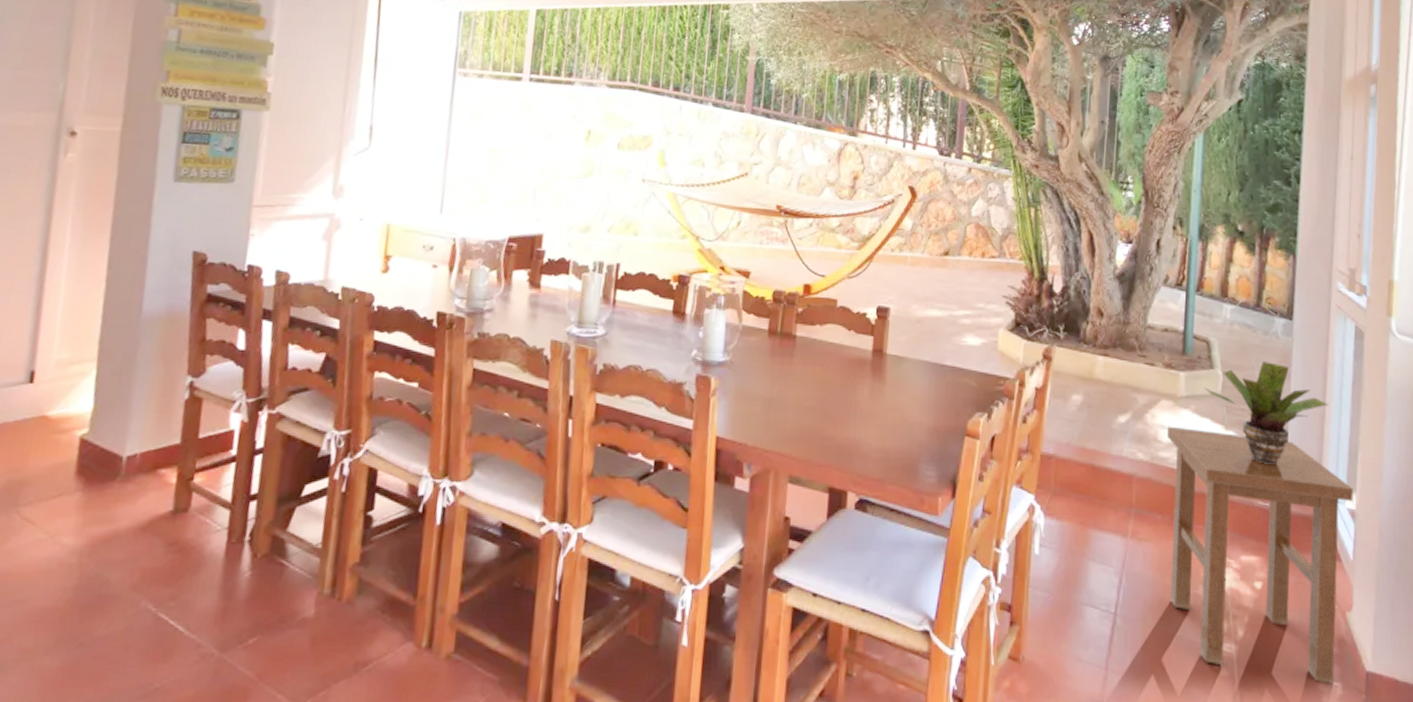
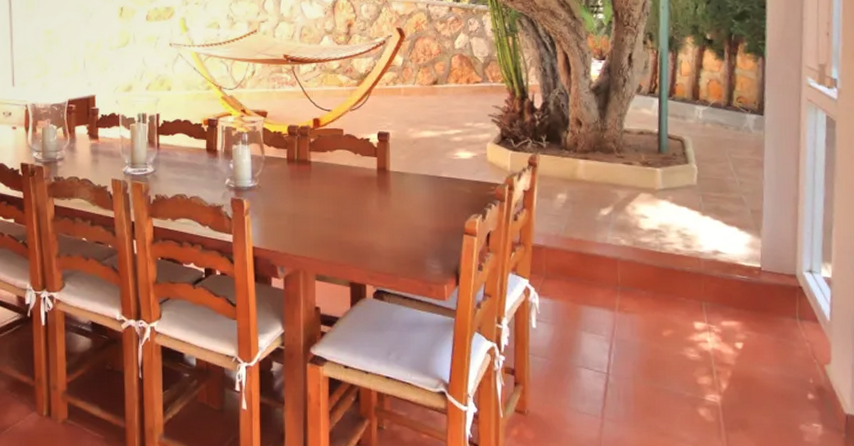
stool: present [1166,426,1353,684] -> none [646,215,829,425]
potted plant: present [1203,361,1329,466] -> none [679,154,802,244]

